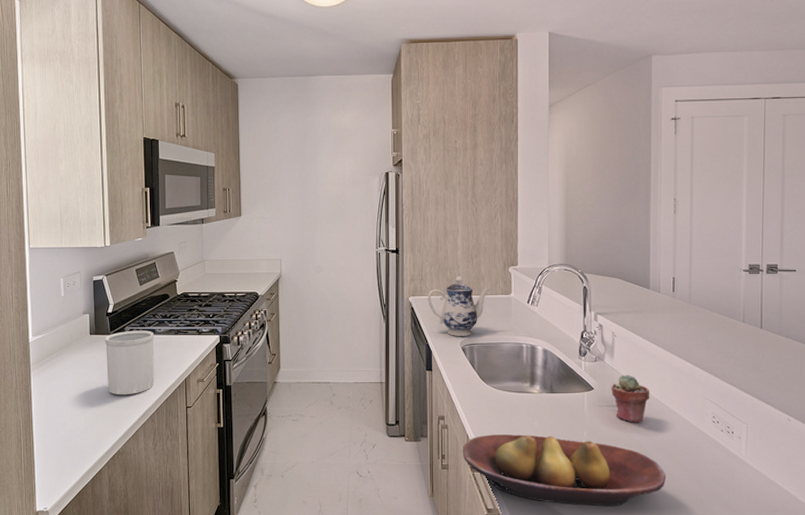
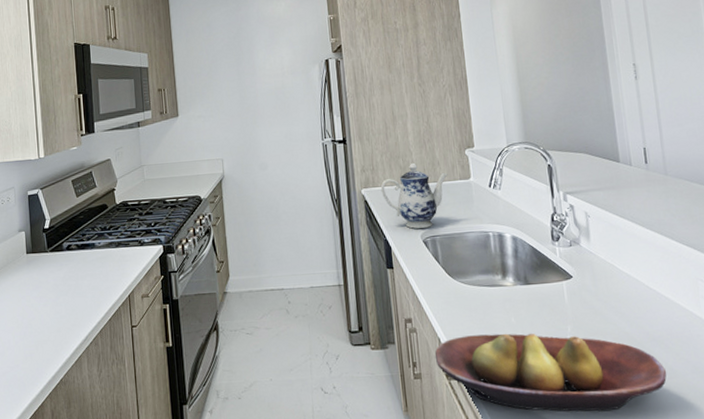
utensil holder: present [104,330,154,395] -> none [41,244,96,318]
potted succulent: present [611,375,650,423] -> none [591,259,636,313]

